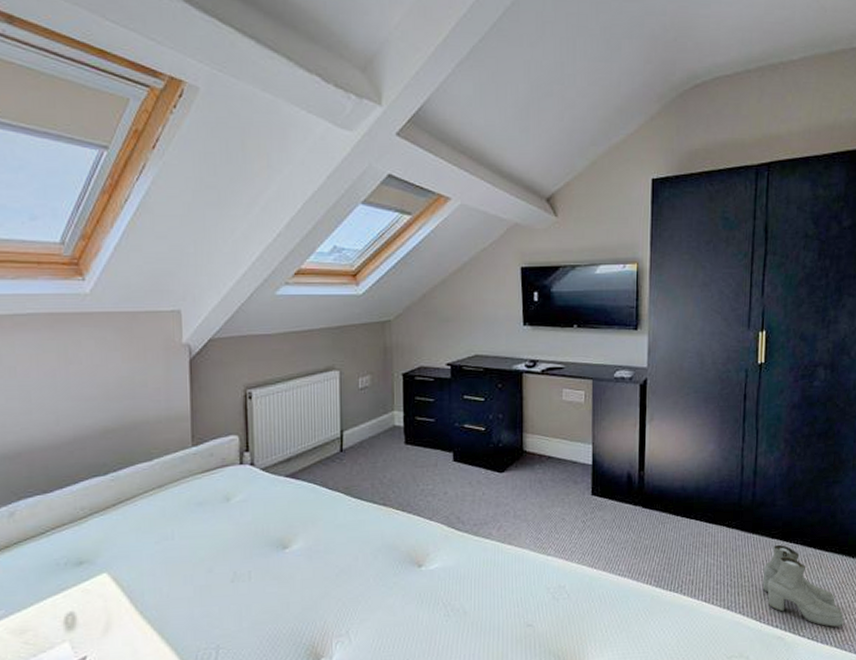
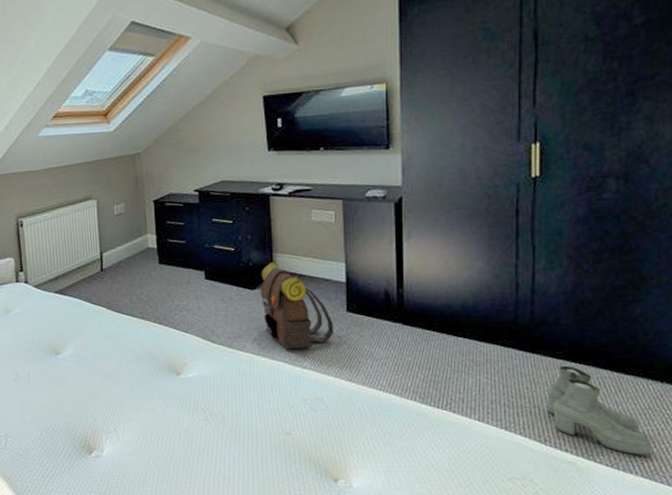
backpack: none [508,444,578,536] -> present [260,263,333,350]

